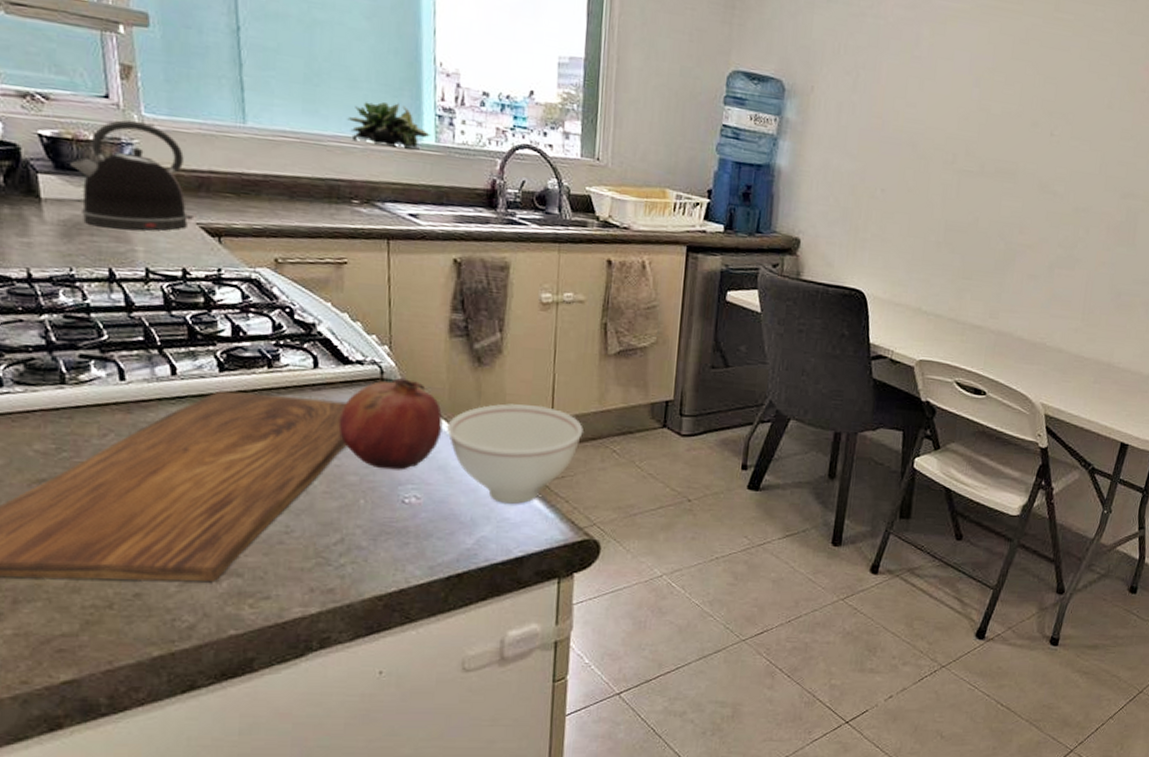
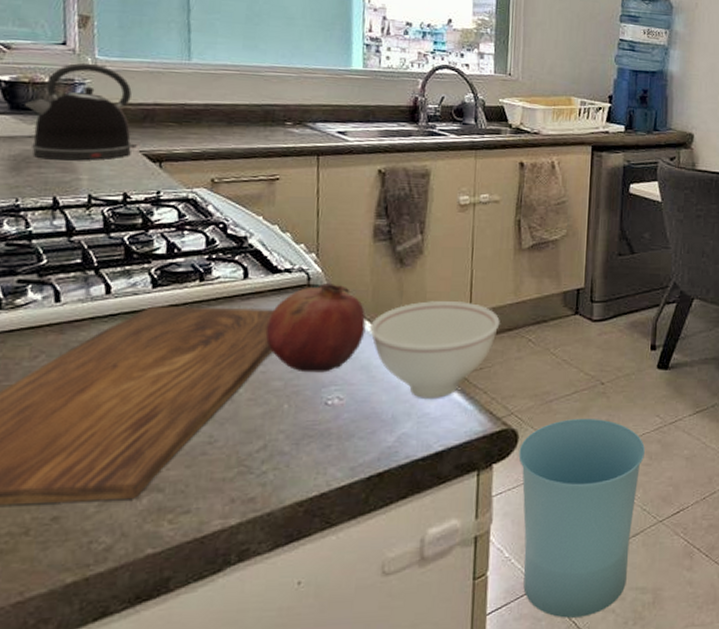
succulent plant: present [347,102,432,149] -> none [284,36,360,74]
waste bin: none [600,533,731,724] -> present [518,418,645,618]

